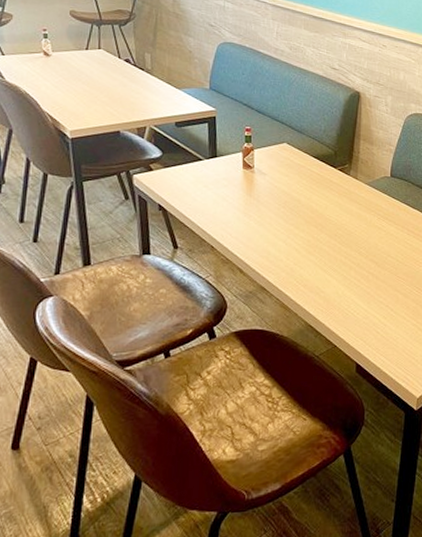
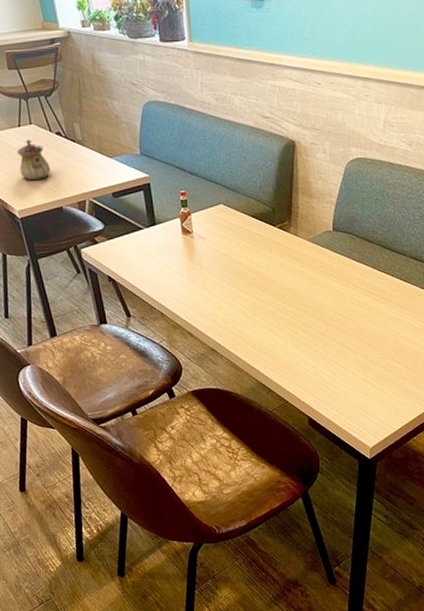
teapot: none [79,63,114,102] -> present [16,140,51,180]

